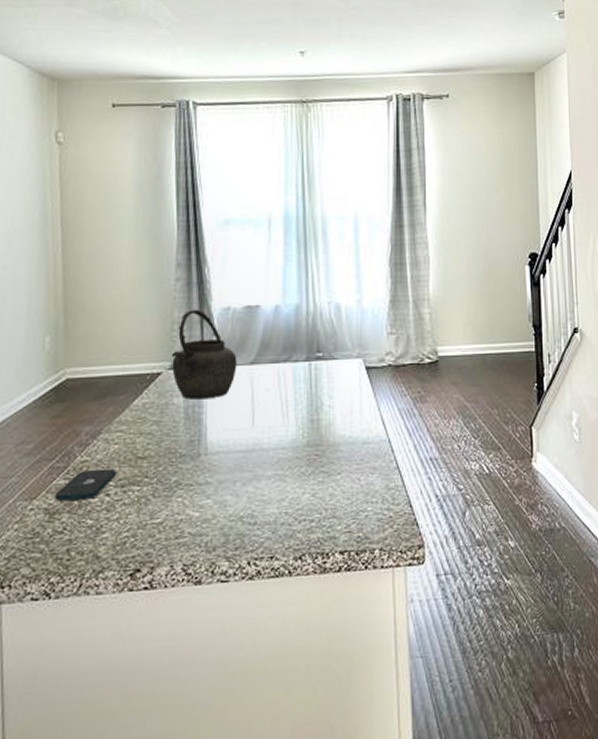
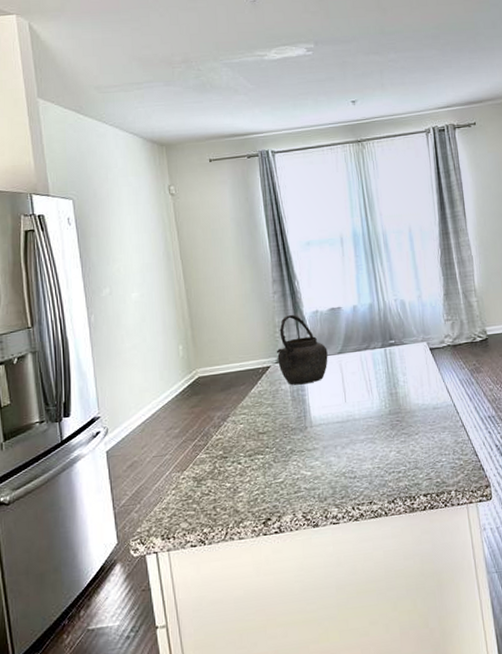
smartphone: present [55,468,117,500] -> none [200,443,245,470]

